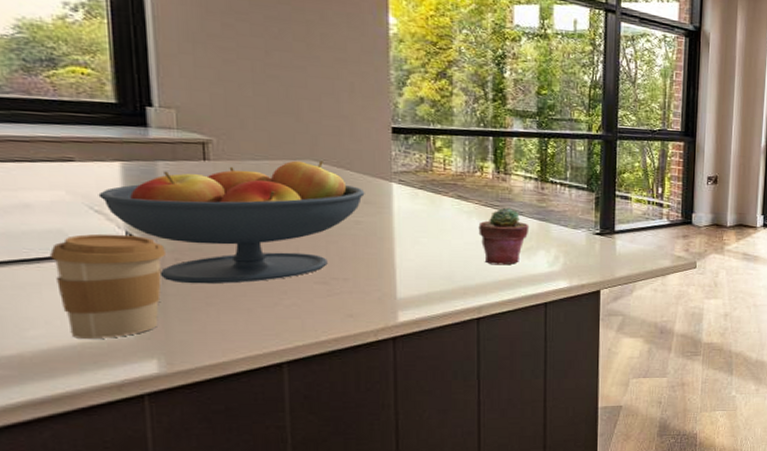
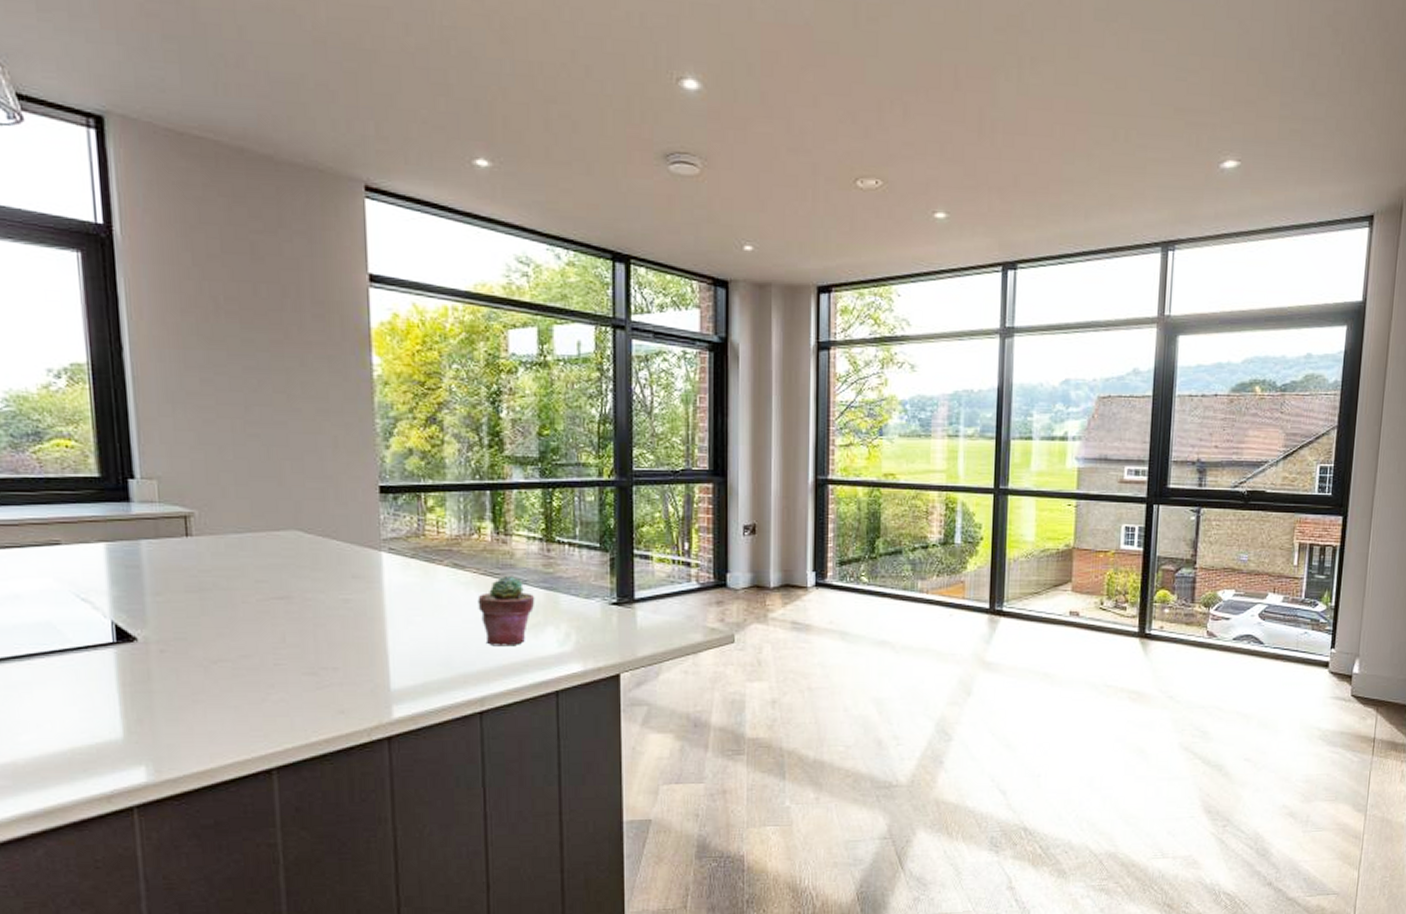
coffee cup: present [49,233,165,340] -> none [39,624,151,745]
fruit bowl: present [98,160,365,284] -> none [84,530,353,679]

